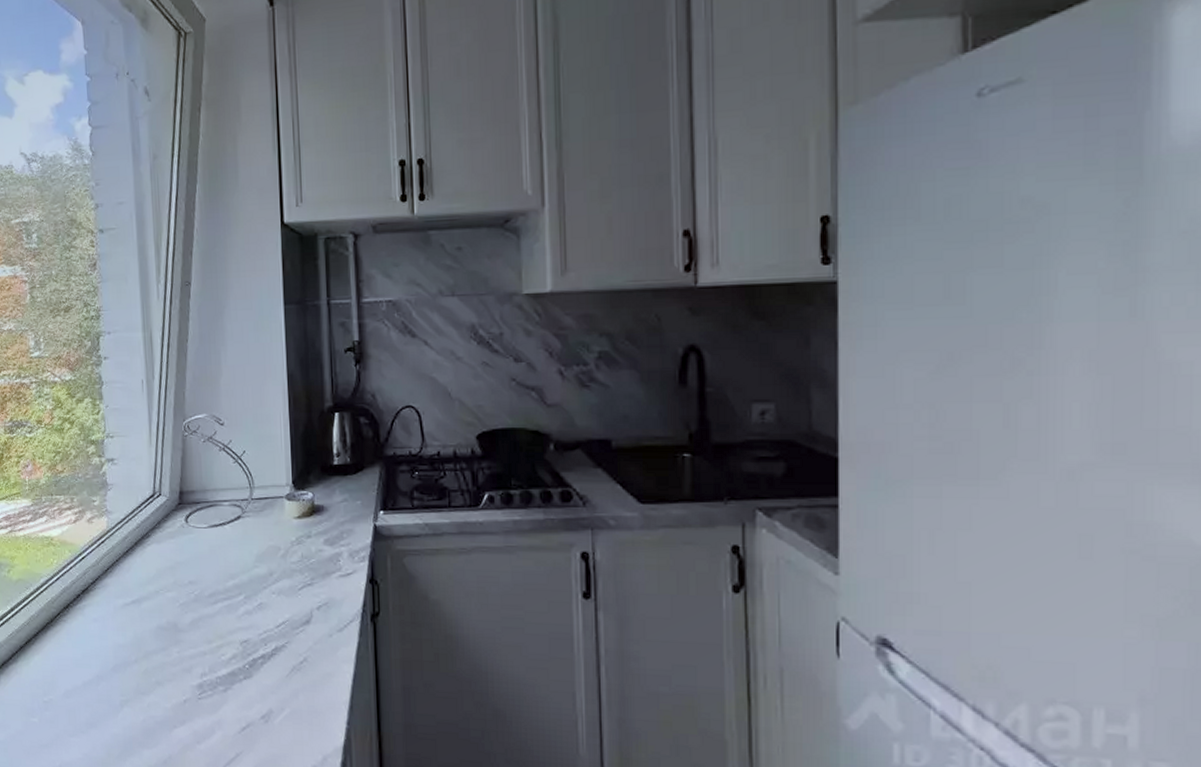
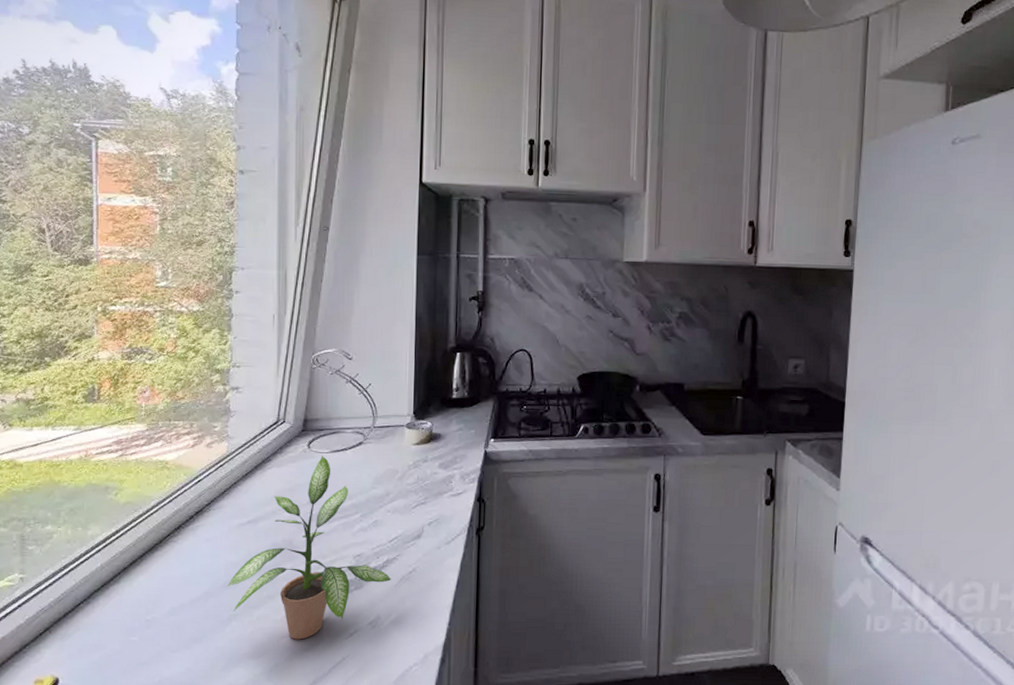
potted plant: none [116,531,282,731] -> present [226,456,392,640]

